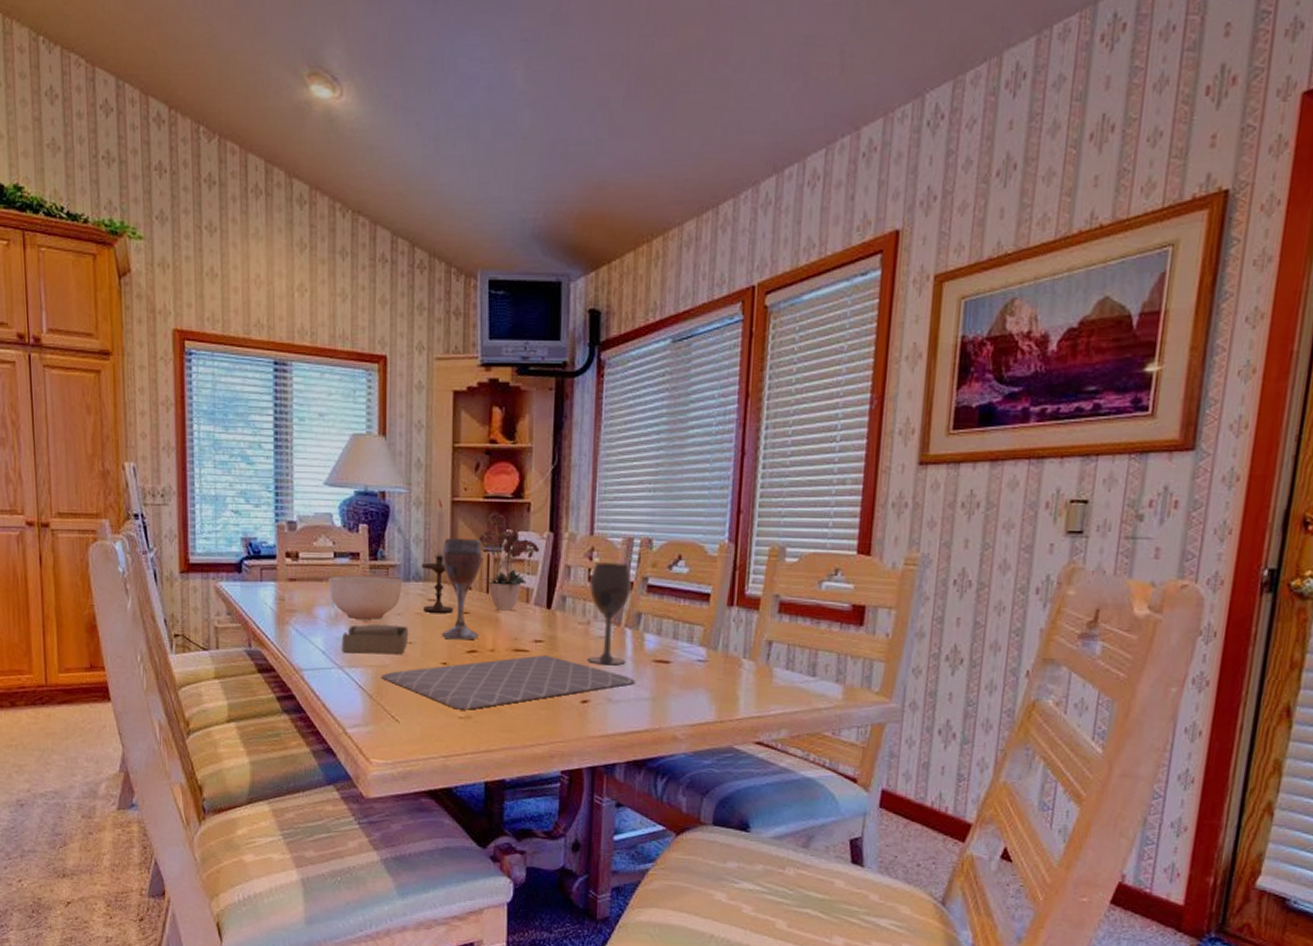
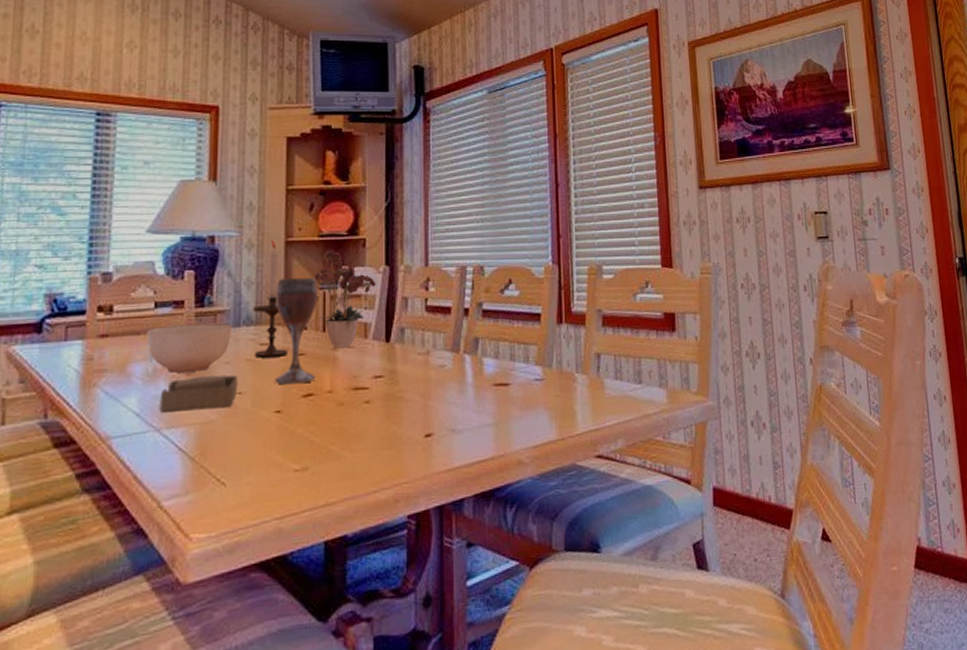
placemat: present [381,655,635,710] -> none [206,390,477,462]
wine glass: present [587,561,632,667] -> none [427,290,467,396]

